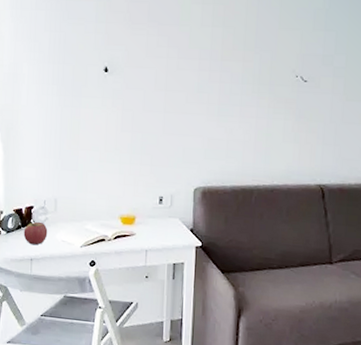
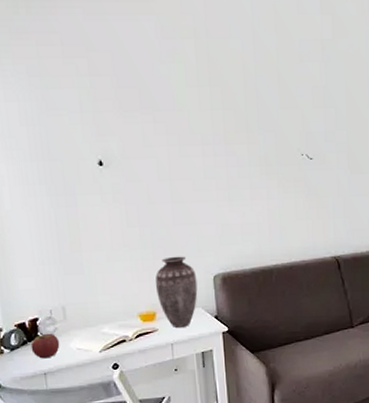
vase: none [138,164,178,236] -> present [155,256,198,329]

